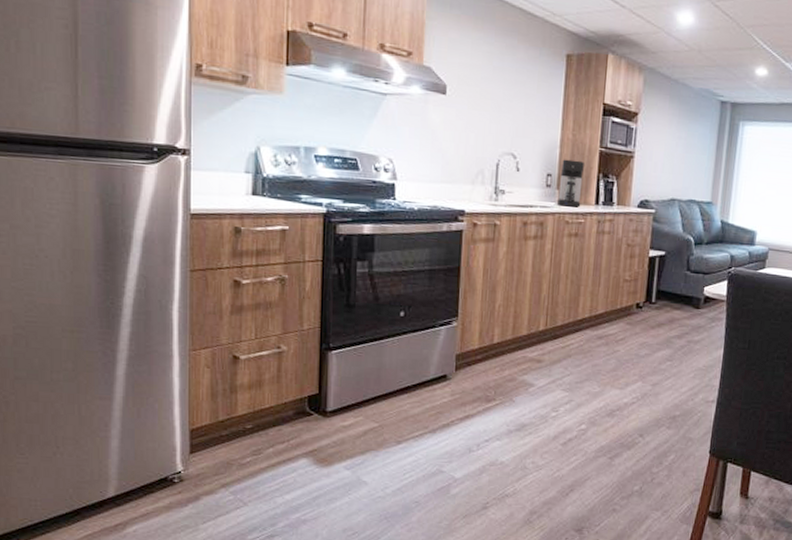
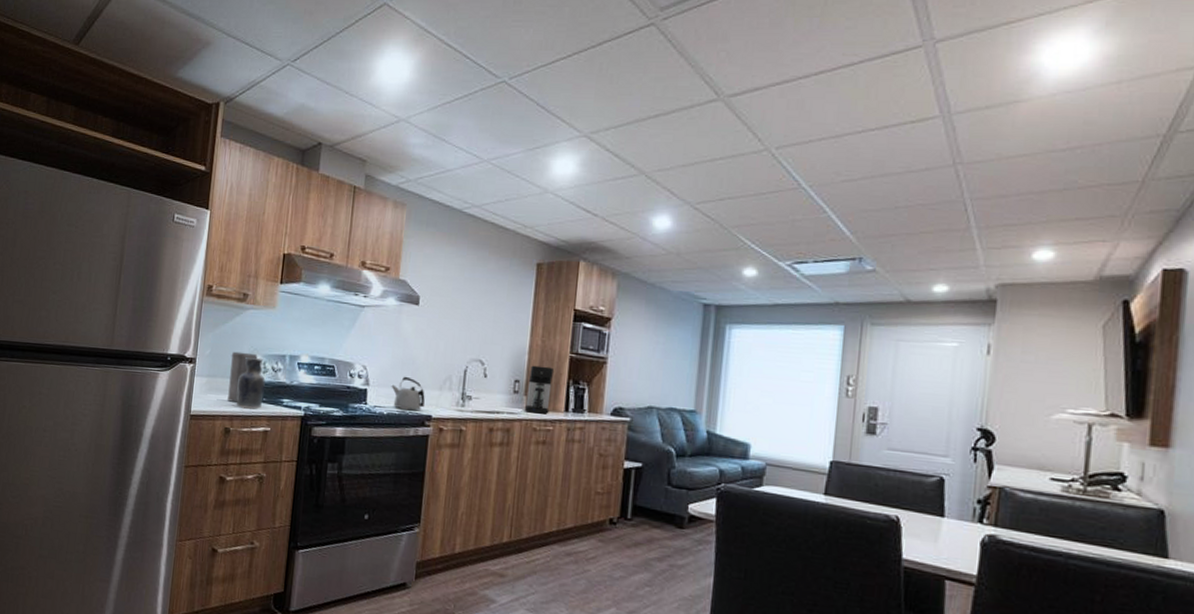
canister: none [233,142,267,199] -> present [226,351,258,402]
ceramic jug: none [245,149,278,207] -> present [236,357,266,410]
kettle: none [421,170,457,205] -> present [391,376,425,410]

